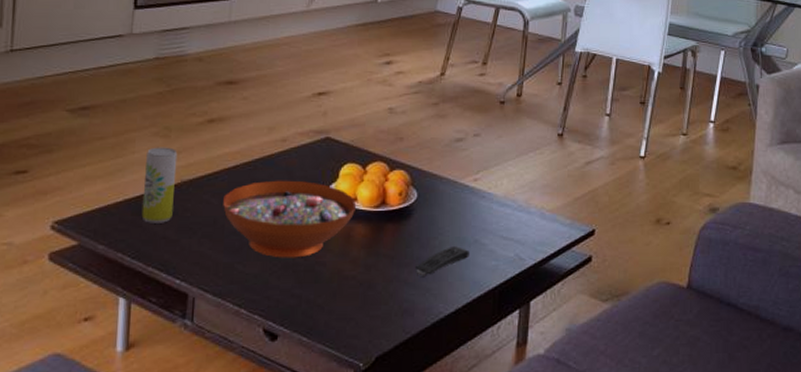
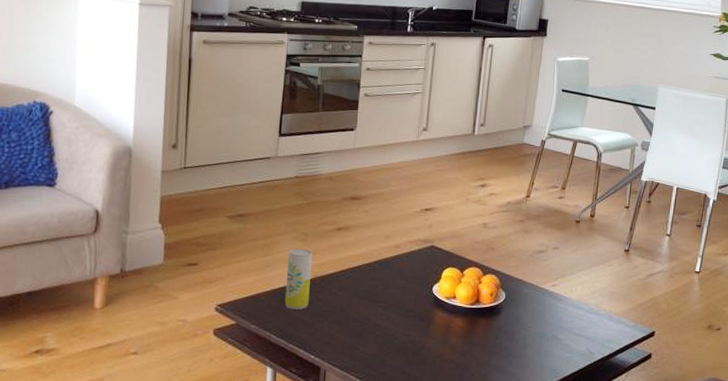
decorative bowl: present [223,180,357,258] -> none [348,279,456,343]
remote control: present [416,246,469,276] -> none [503,340,548,363]

